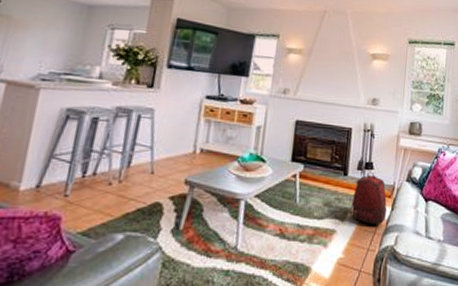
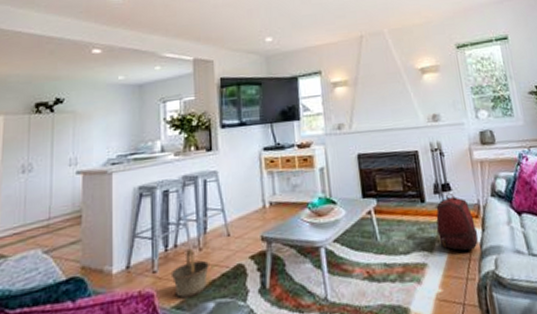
basket: none [82,178,126,227] -> present [170,248,209,299]

